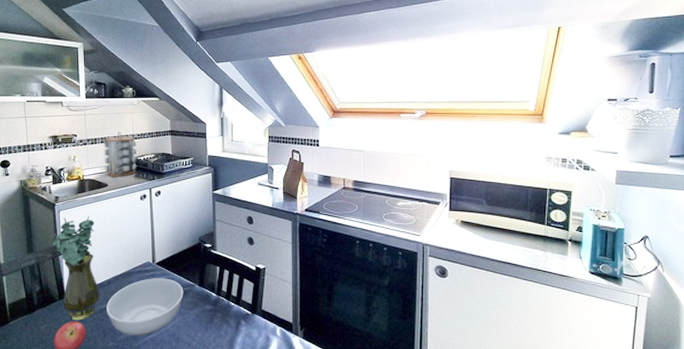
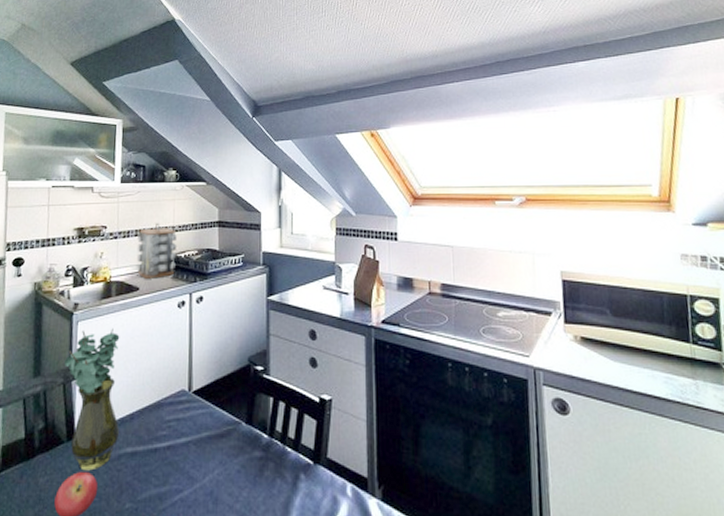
bowl: present [106,278,184,337] -> none [126,412,227,495]

